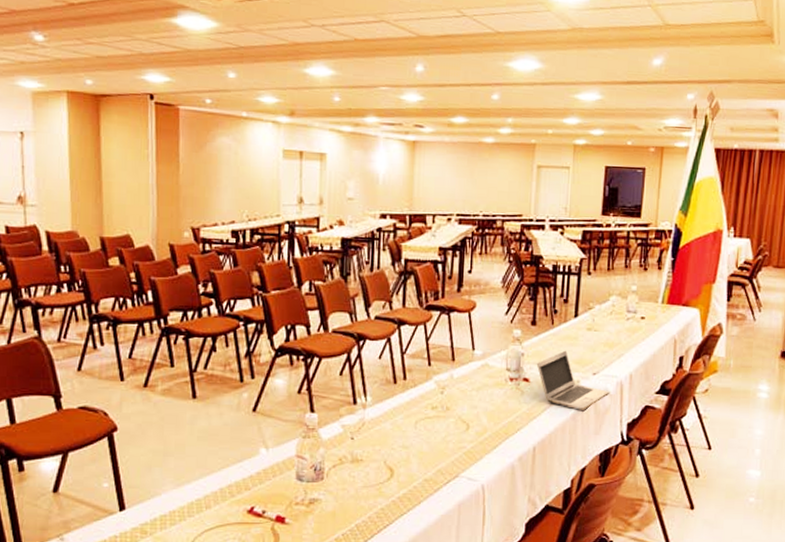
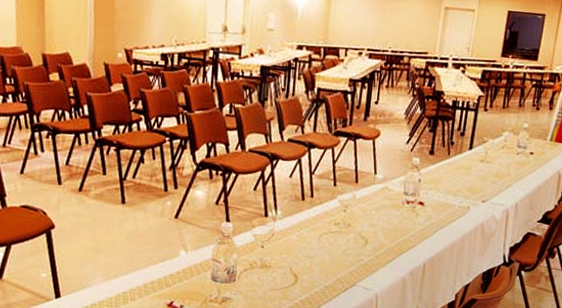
laptop: present [536,350,610,410] -> none [431,179,496,233]

